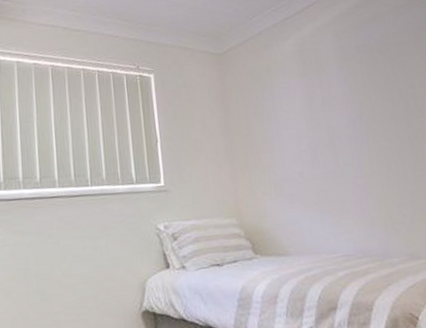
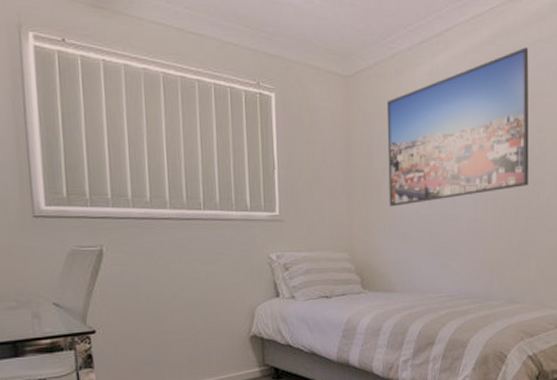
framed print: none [259,14,410,170] -> present [386,47,529,207]

